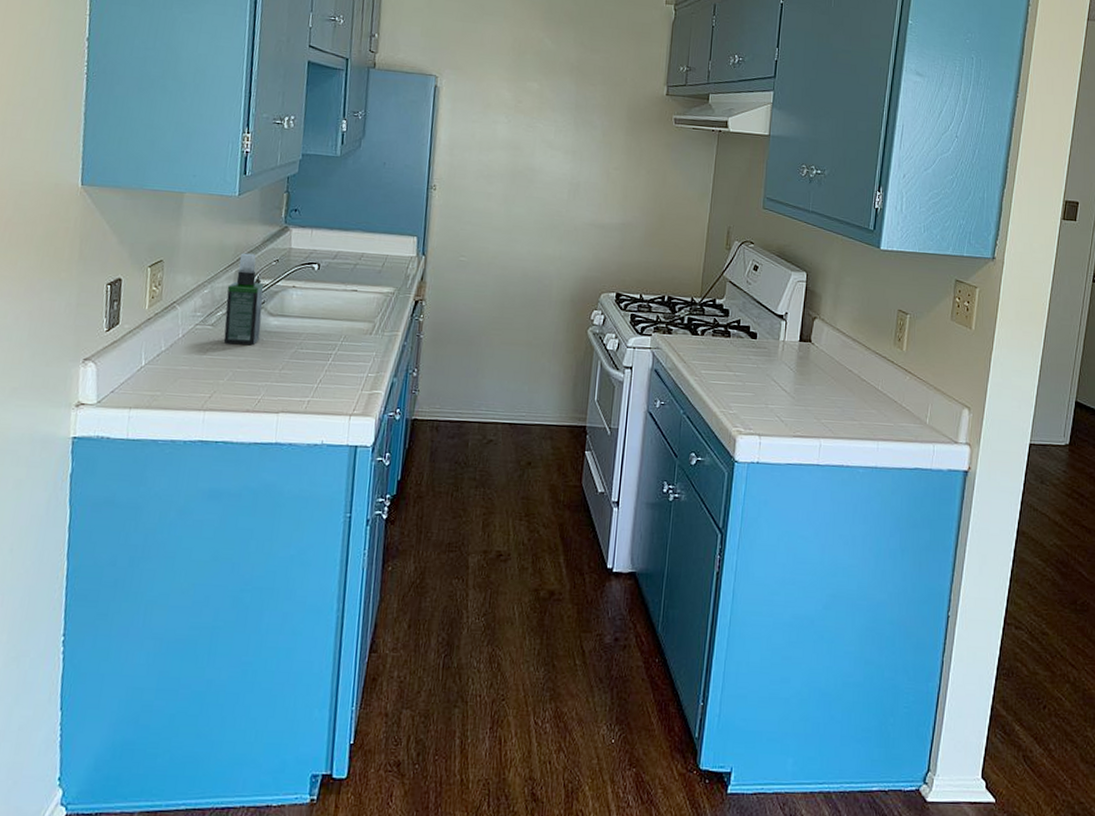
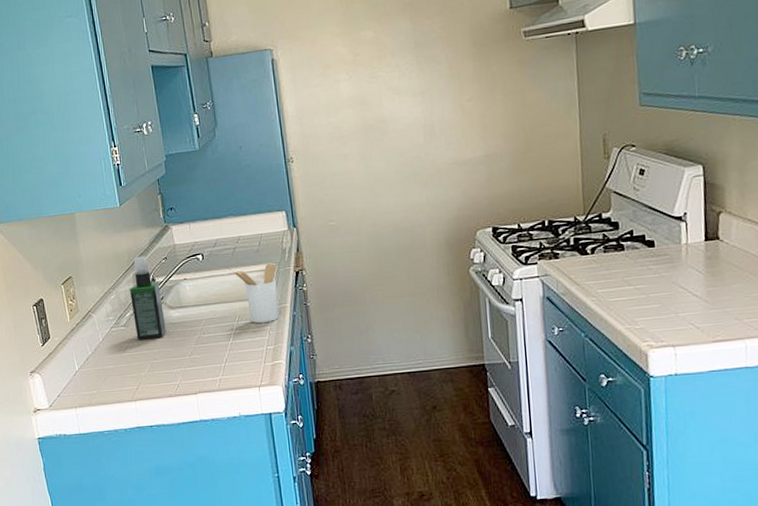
utensil holder: none [348,286,396,349] -> present [233,263,279,324]

